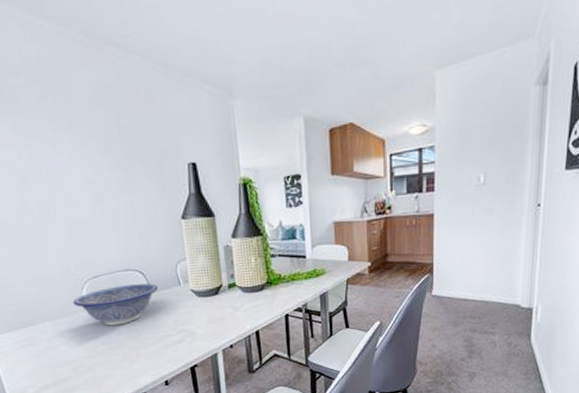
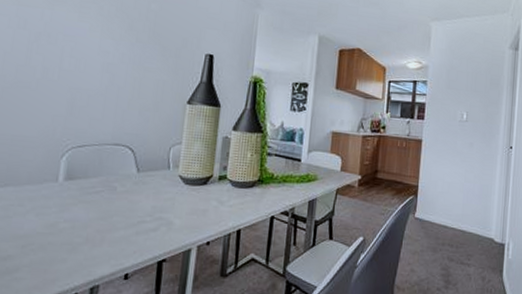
decorative bowl: present [72,283,158,326] -> none [46,159,145,203]

